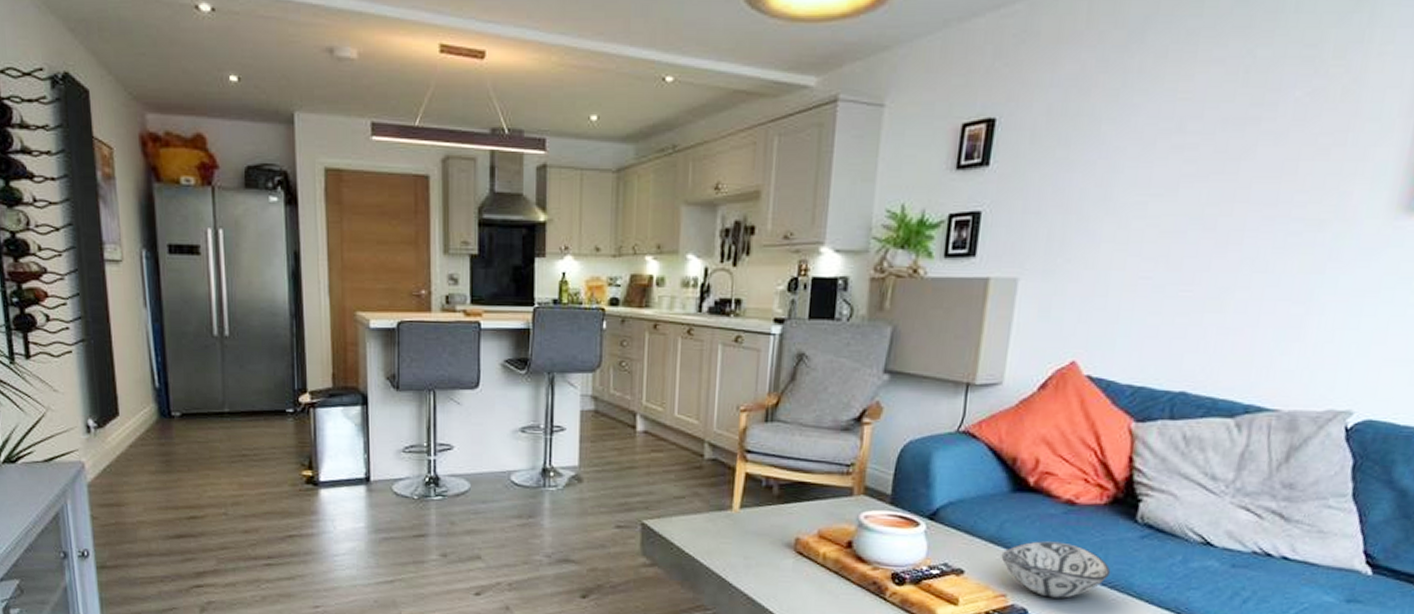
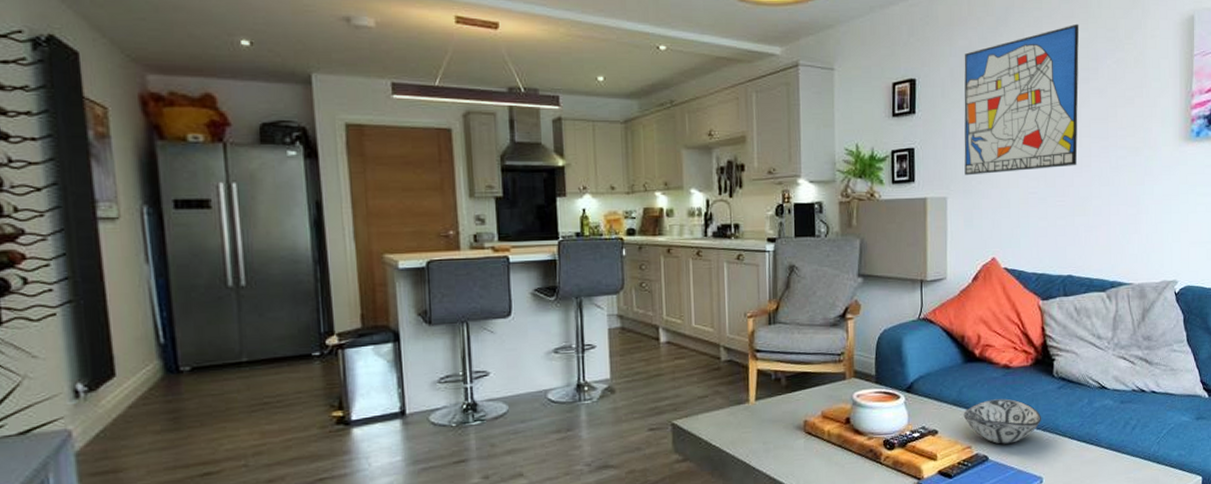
wall art: none [1048,37,1259,251] -> present [964,23,1079,176]

